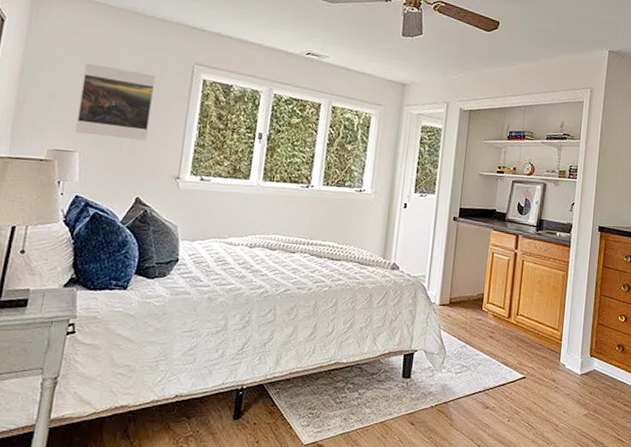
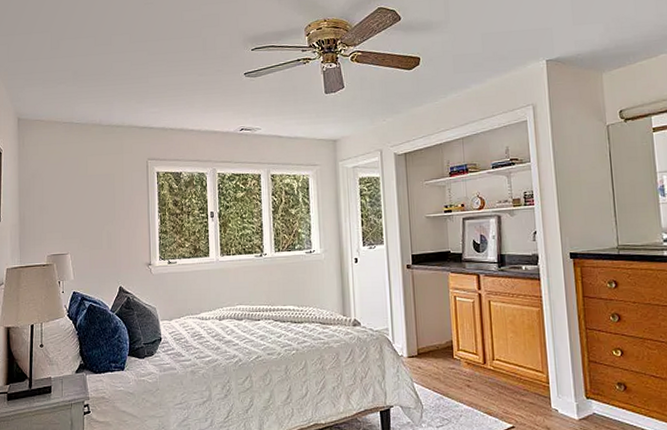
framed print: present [75,63,156,141] -> none [64,175,120,238]

